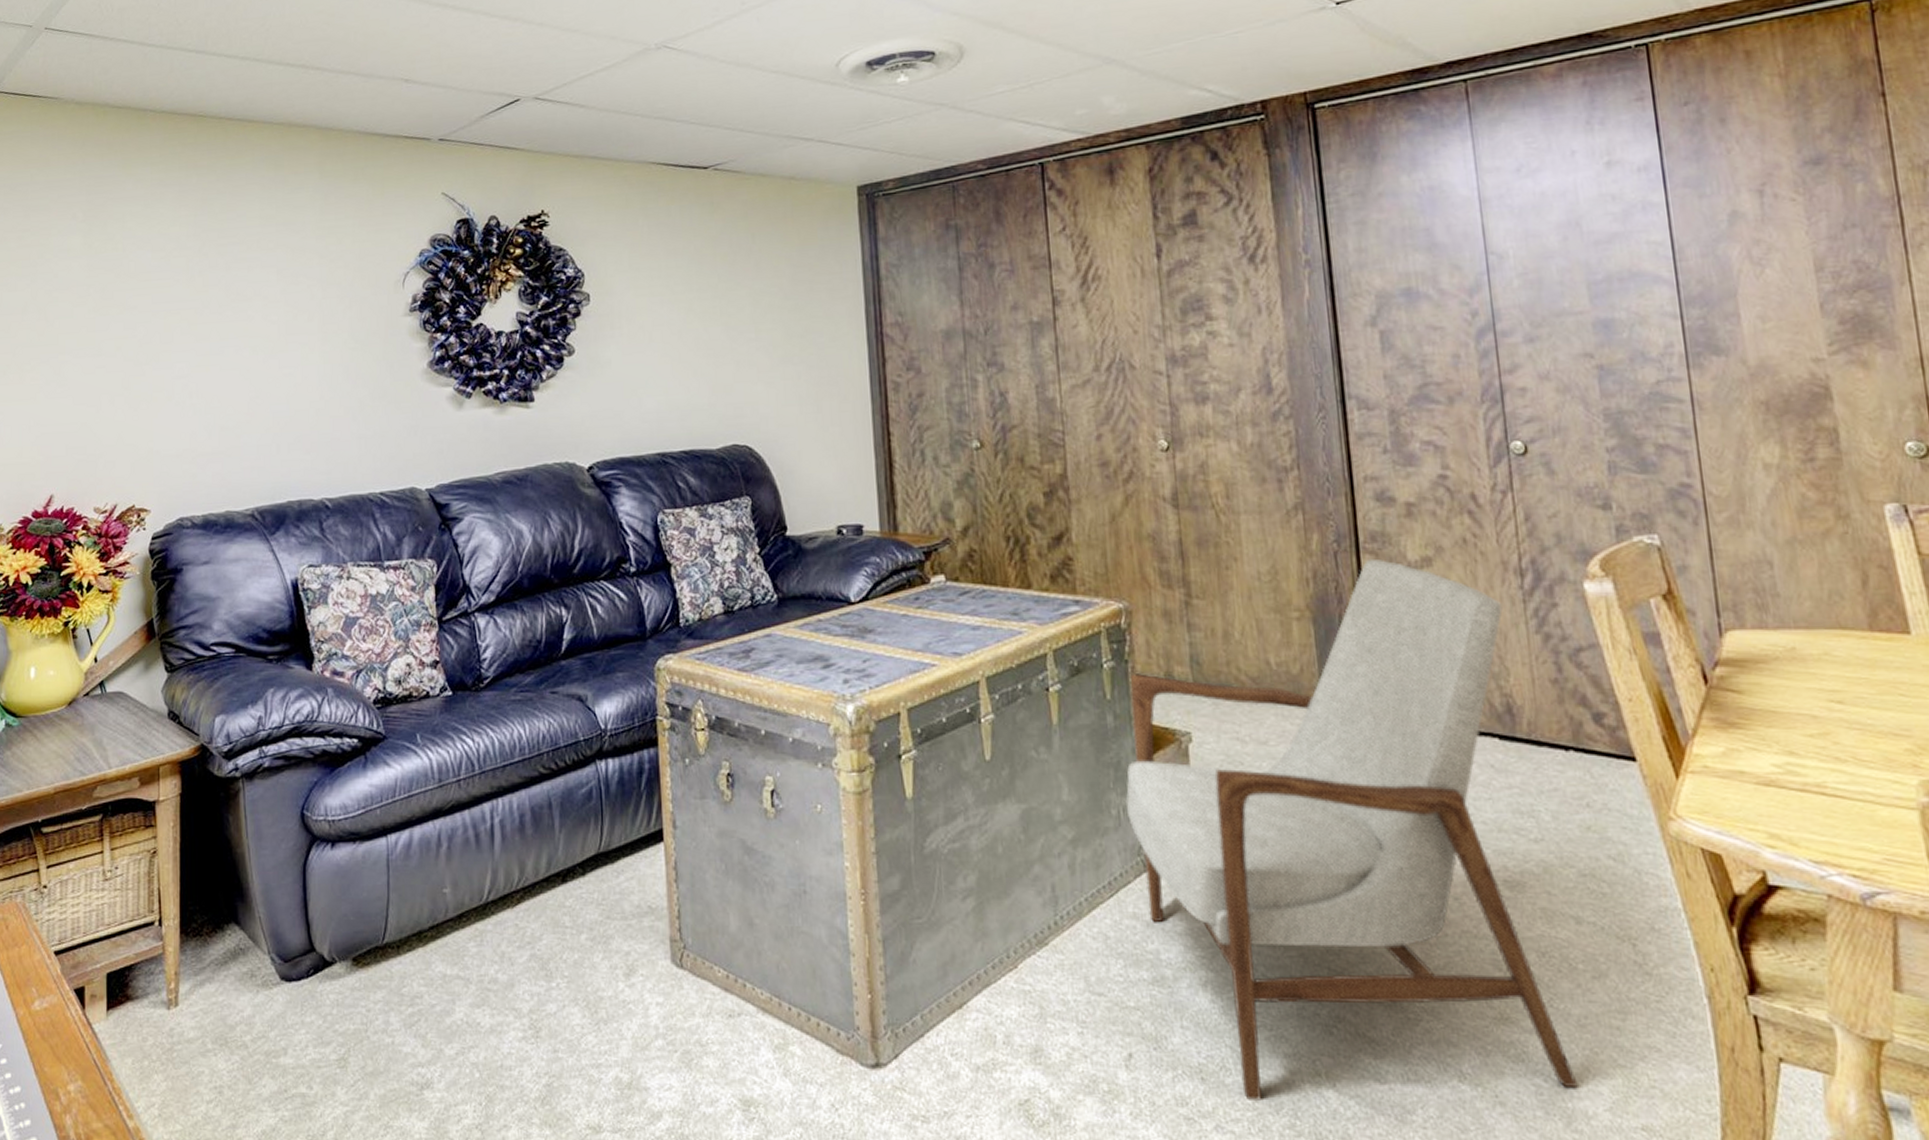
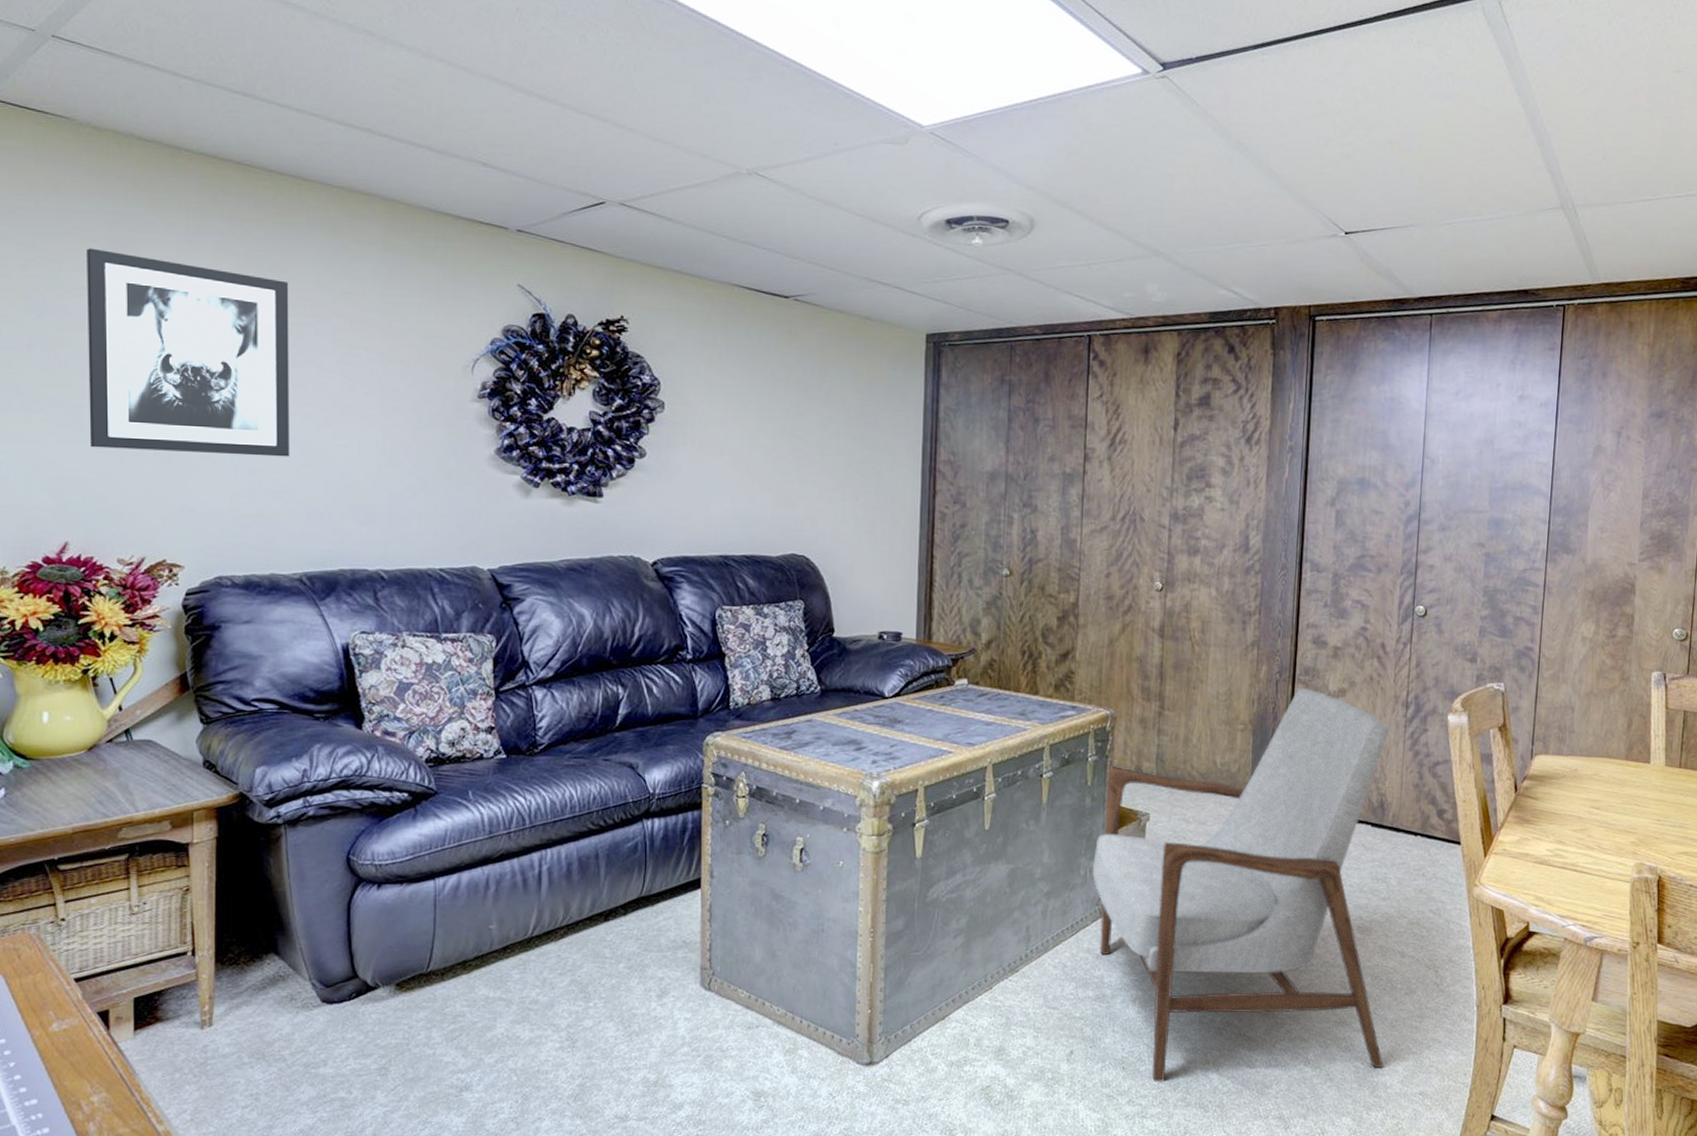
wall art: none [70,212,241,401] -> present [87,248,290,457]

